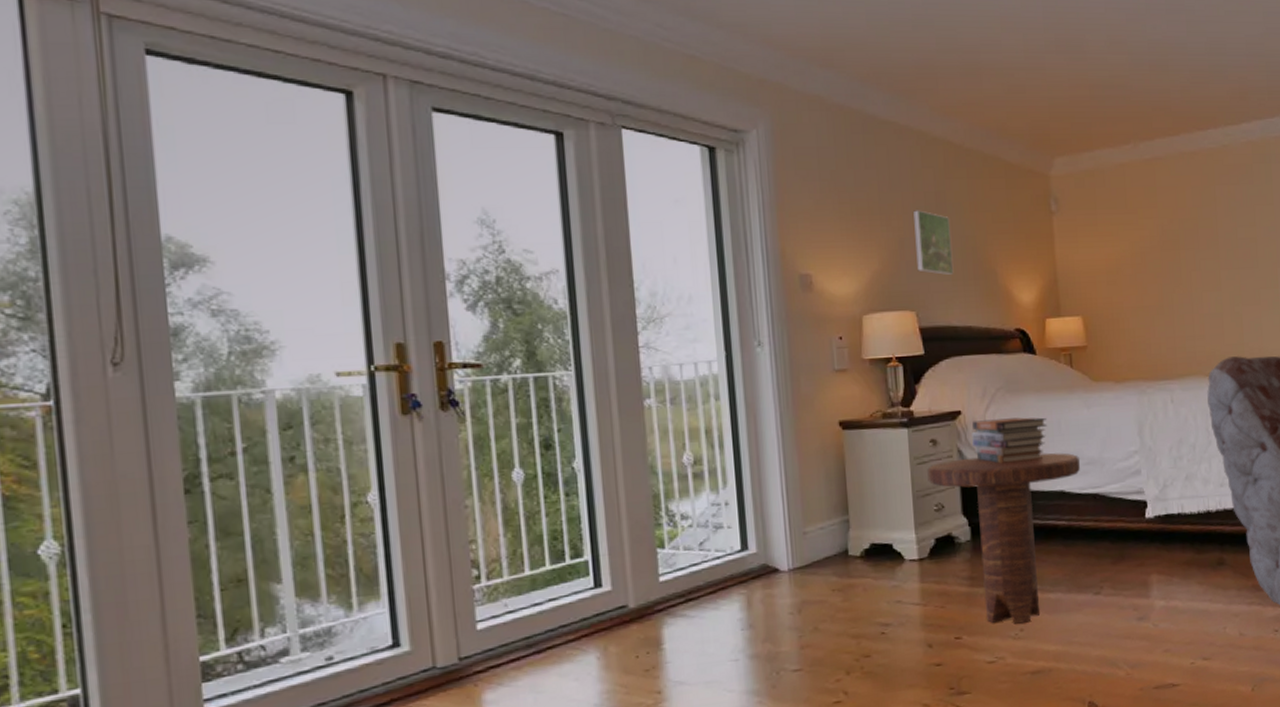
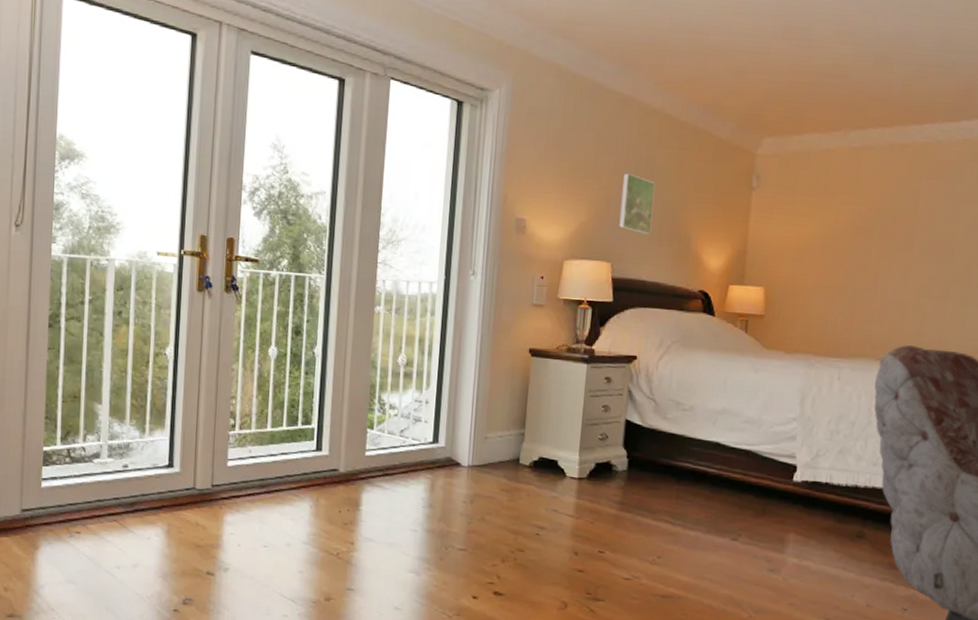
side table: present [927,452,1081,624] -> none [597,398,739,552]
book stack: present [972,417,1047,464] -> none [642,367,714,411]

